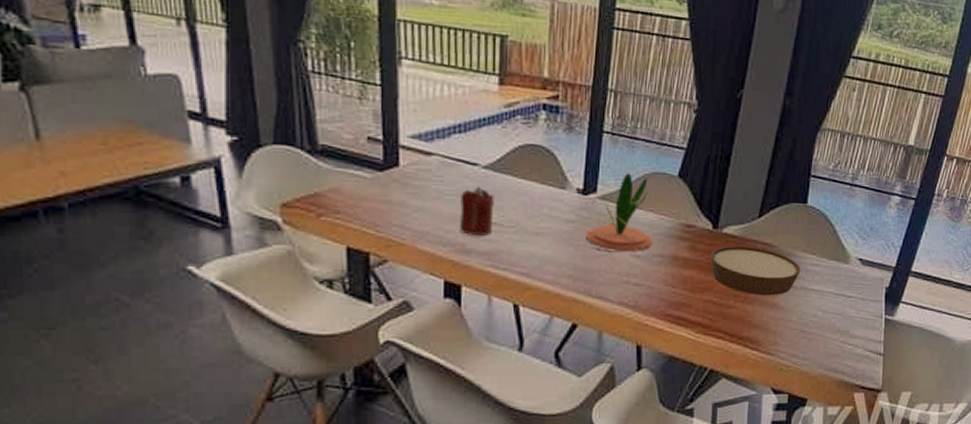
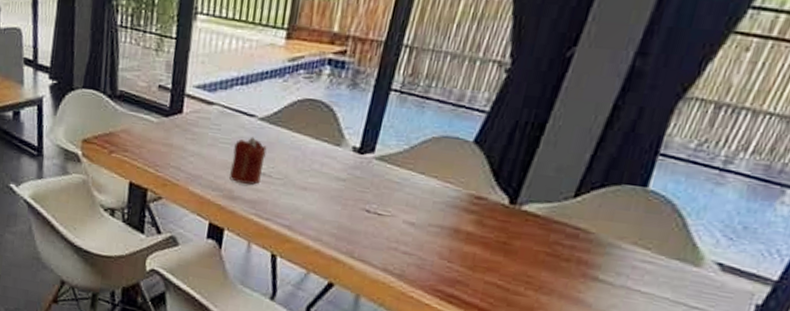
plant: present [586,173,656,251] -> none [355,134,443,219]
bowl: present [710,245,801,296] -> none [500,225,625,291]

